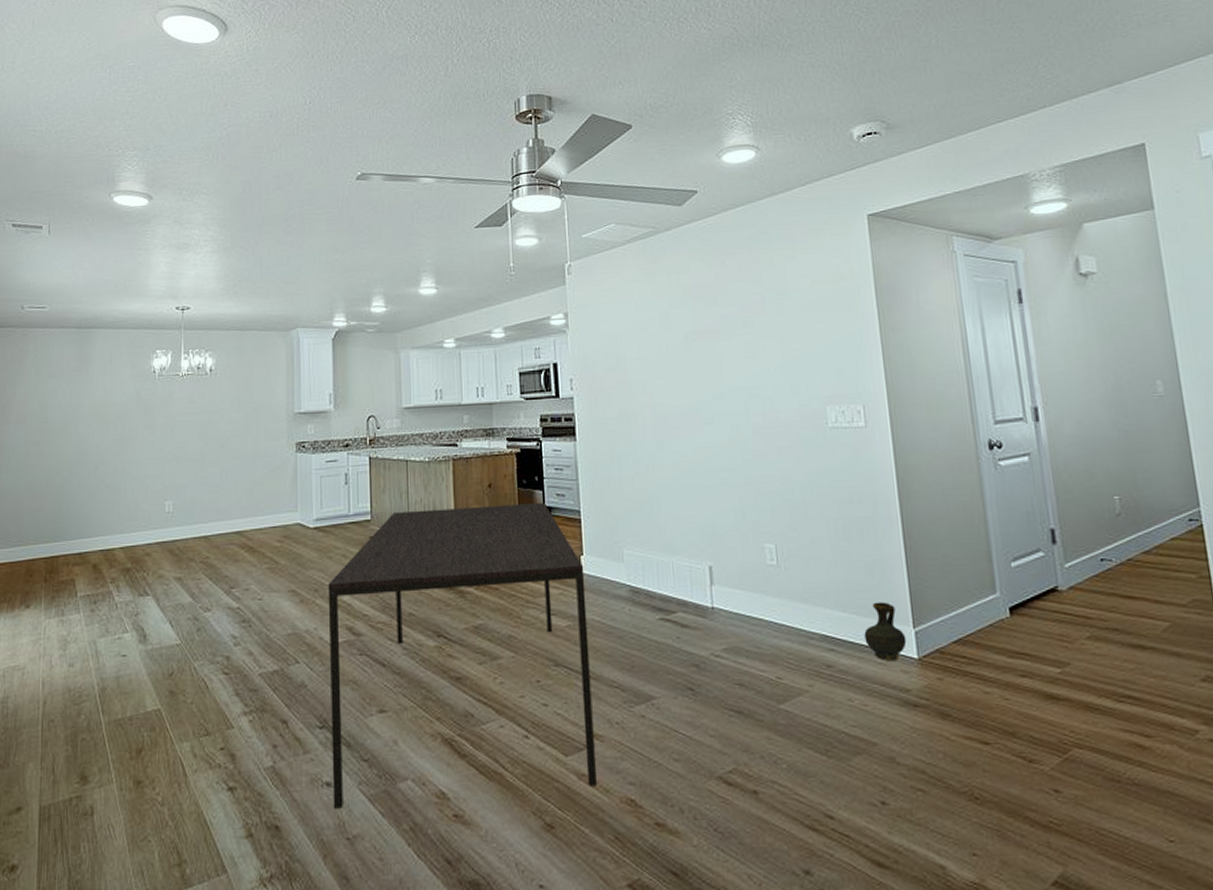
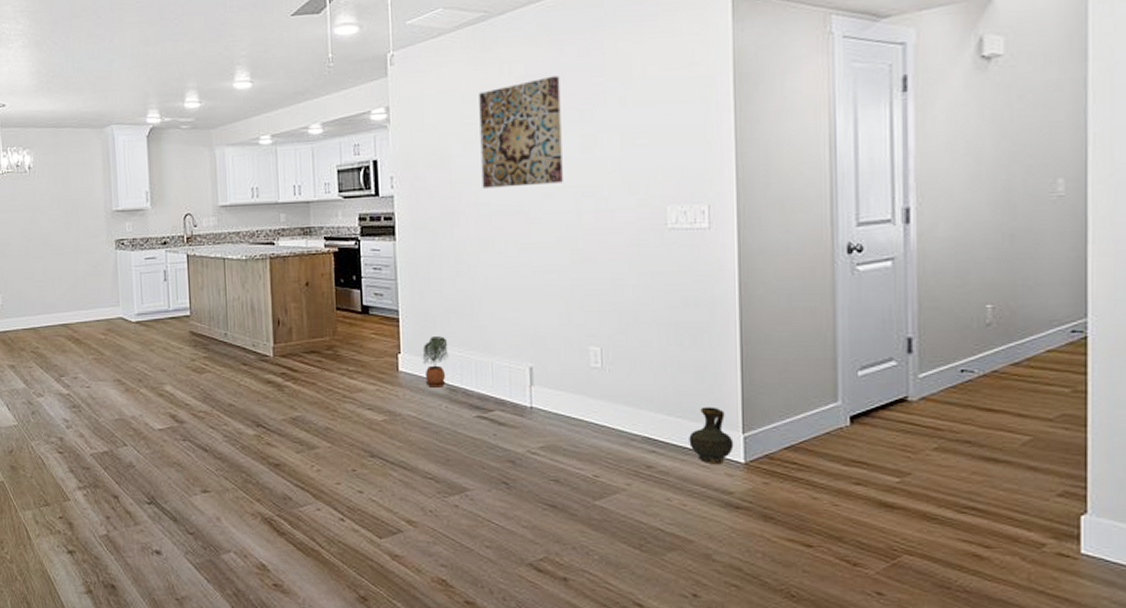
dining table: present [328,502,597,809] -> none [151,301,409,574]
potted plant: none [604,537,630,590] -> present [422,336,449,388]
wall art: none [650,286,731,390] -> present [479,75,563,189]

